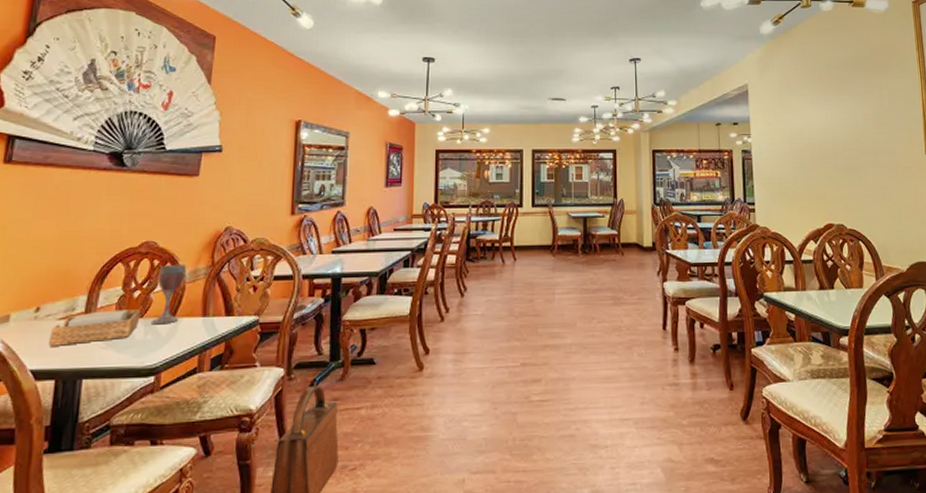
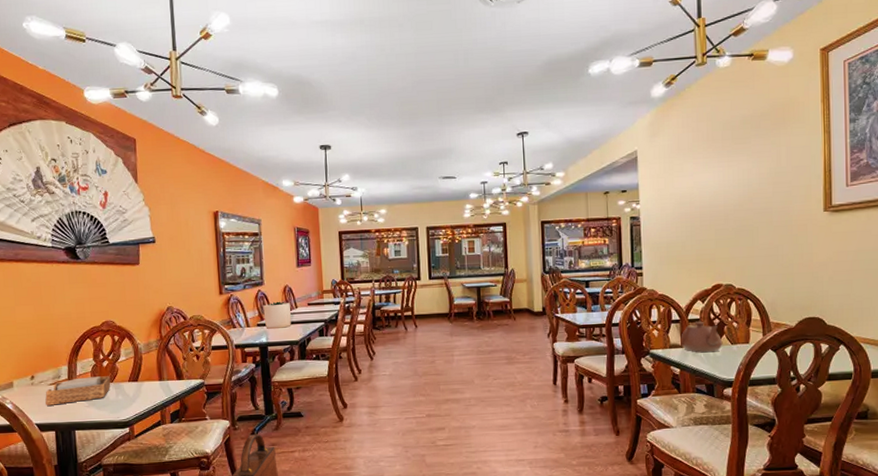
cup: present [150,264,187,325] -> none [119,338,142,388]
planter: none [340,225,373,258] -> present [263,301,291,330]
teapot: none [794,262,837,297] -> present [680,321,723,353]

